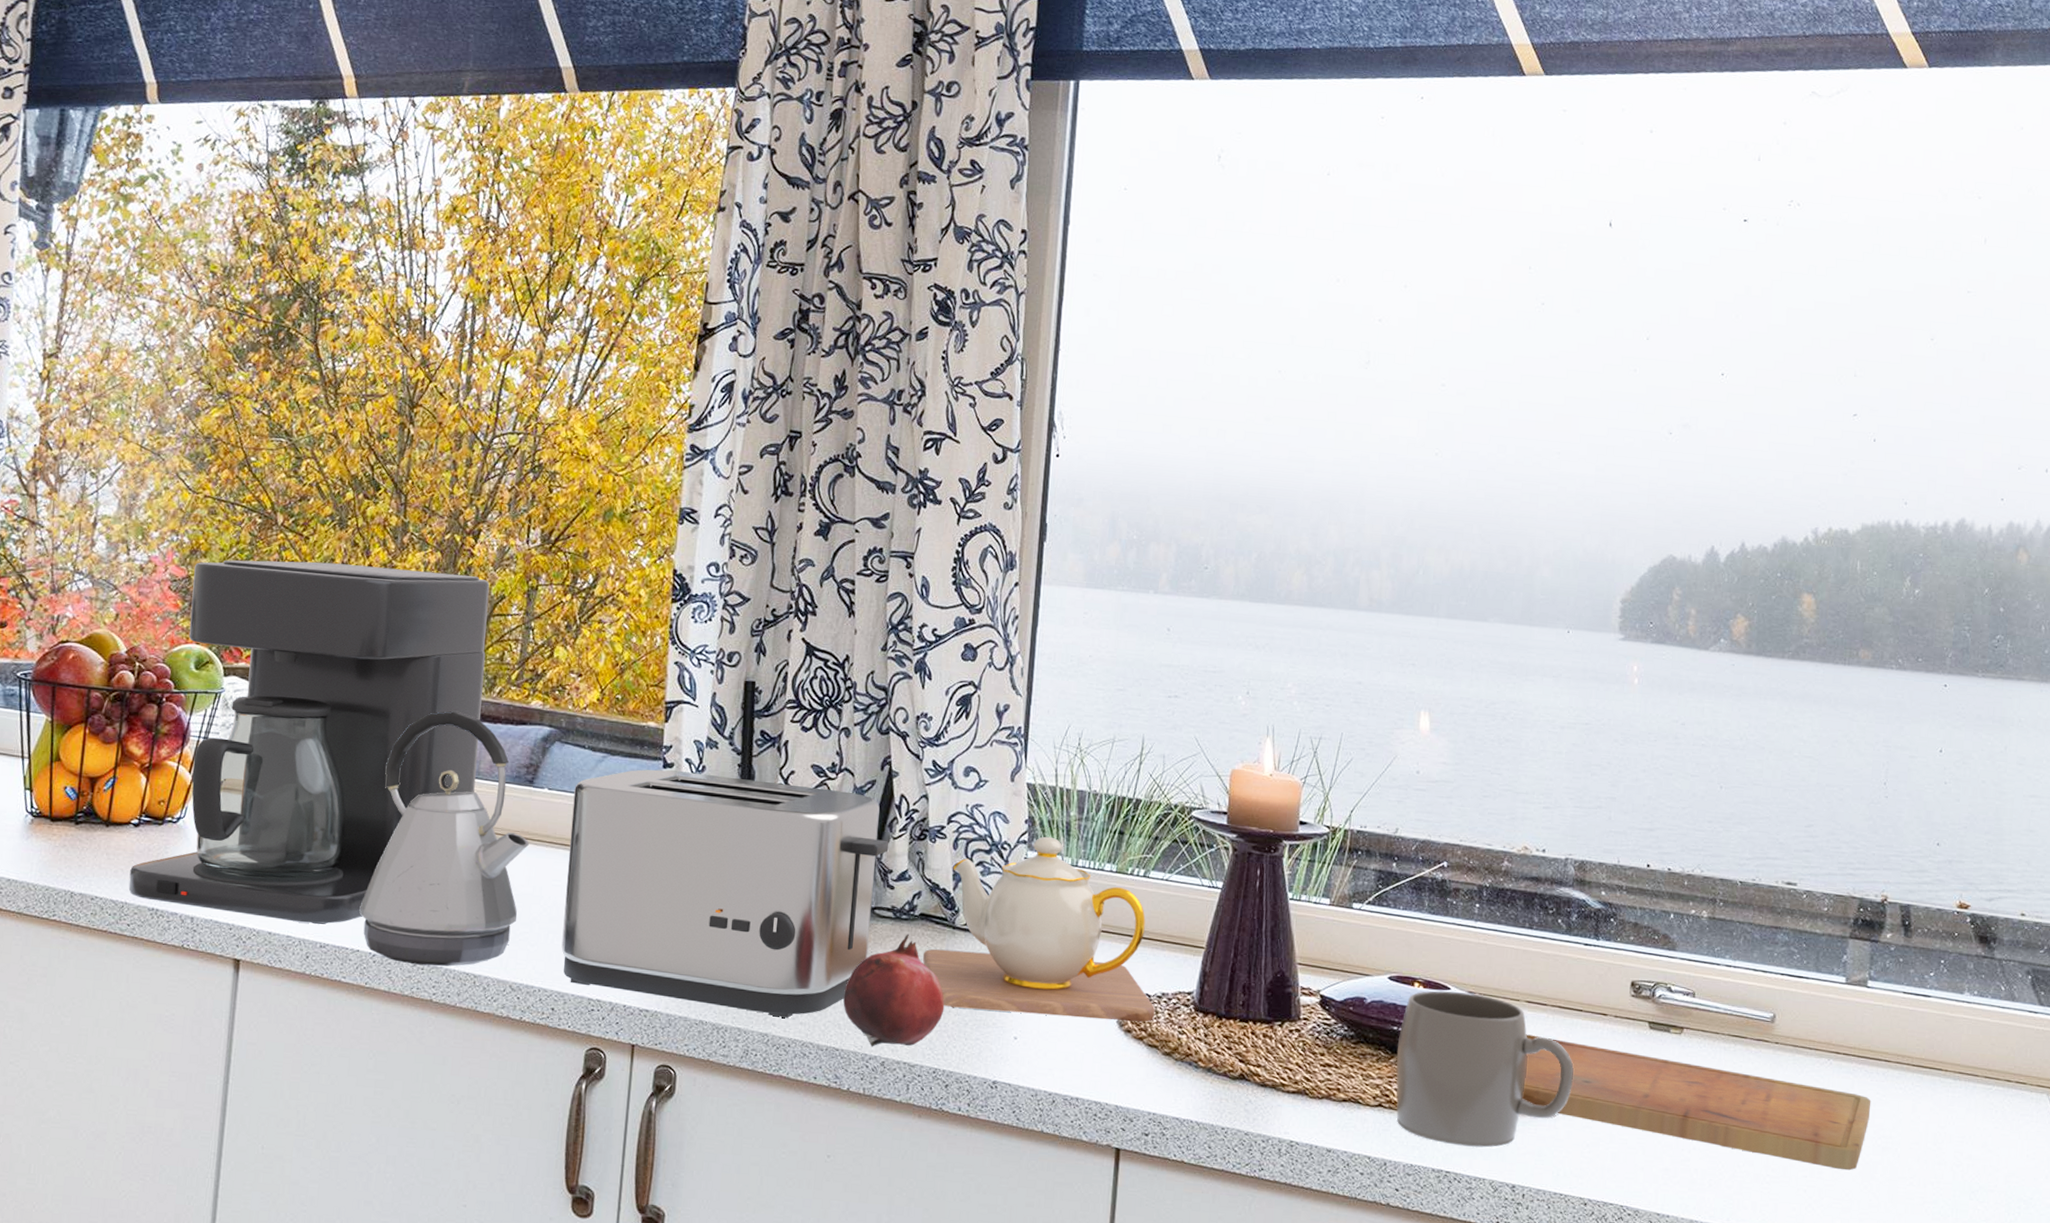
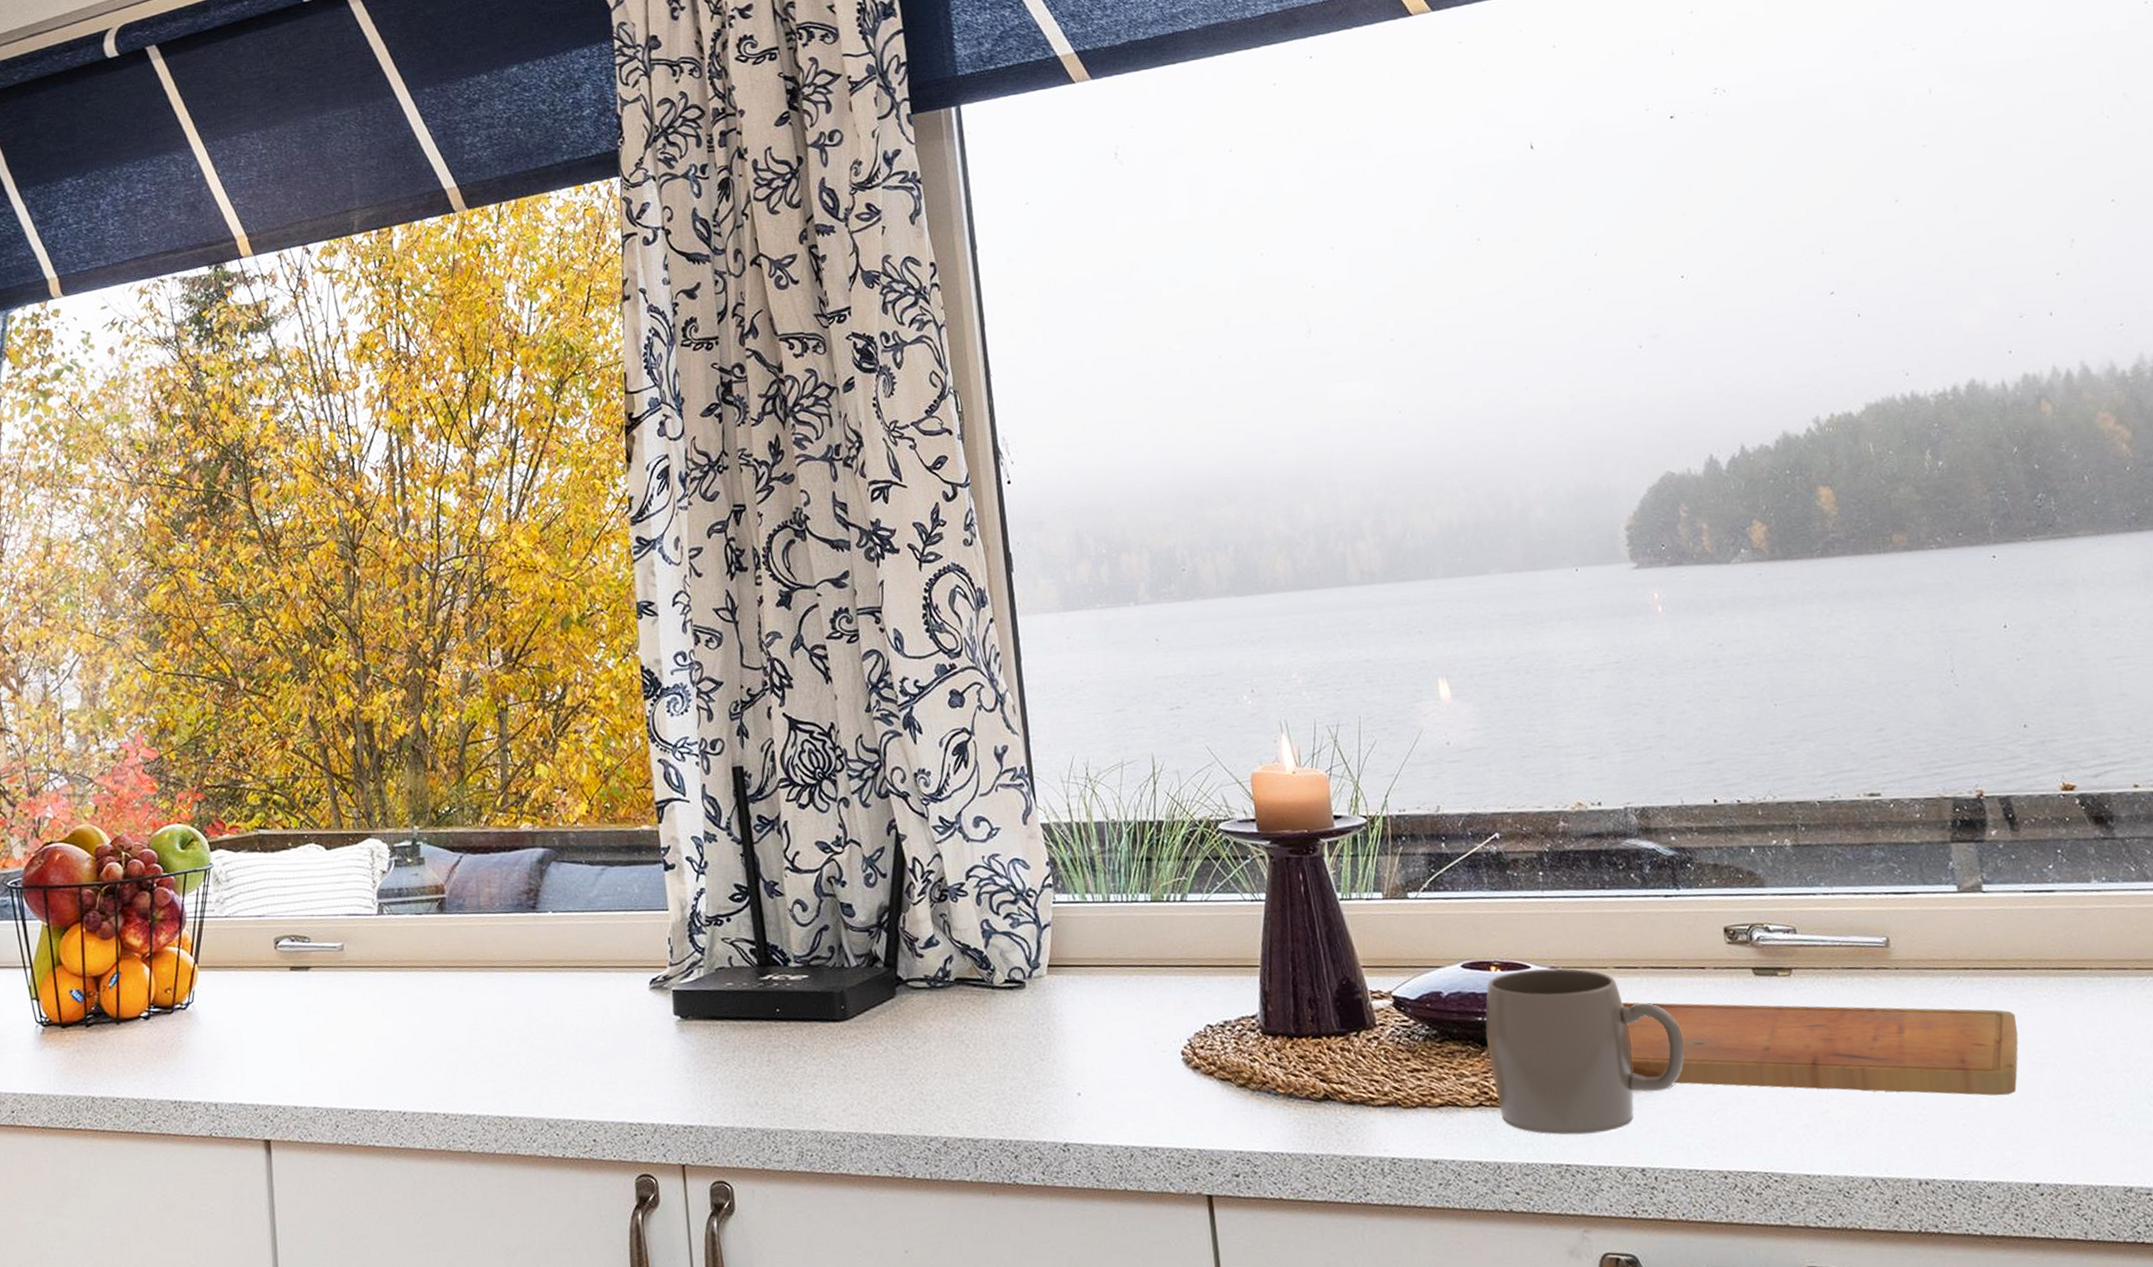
coffee maker: present [128,560,490,925] -> none [147,707,478,1093]
kettle: present [359,710,529,967] -> none [382,847,542,1117]
toaster: present [561,769,889,1018] -> none [578,863,911,1112]
fruit: present [843,933,945,1047] -> none [891,1001,999,1128]
teapot: present [922,836,1155,1022] -> none [966,875,1221,1073]

